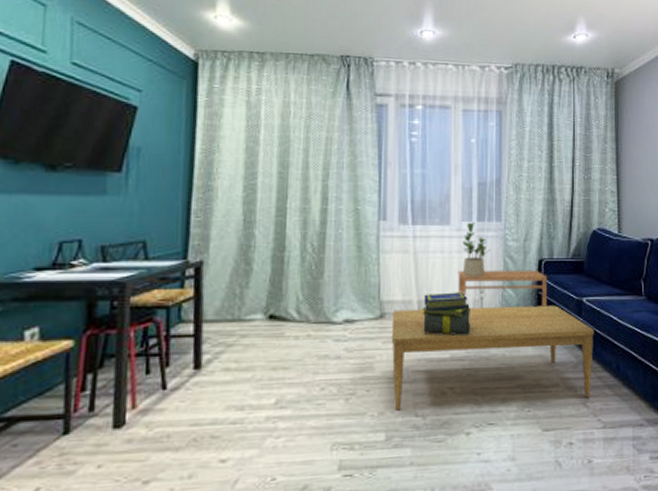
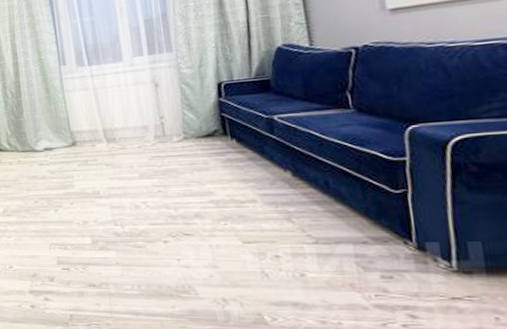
coffee table: present [391,305,595,411] -> none [82,125,295,220]
stack of books: present [422,292,472,336] -> none [107,119,156,158]
side table: present [457,269,548,307] -> none [136,93,232,128]
potted plant: present [462,222,490,277] -> none [136,56,165,105]

